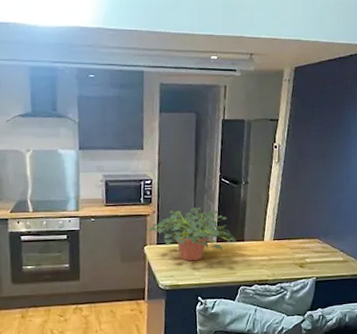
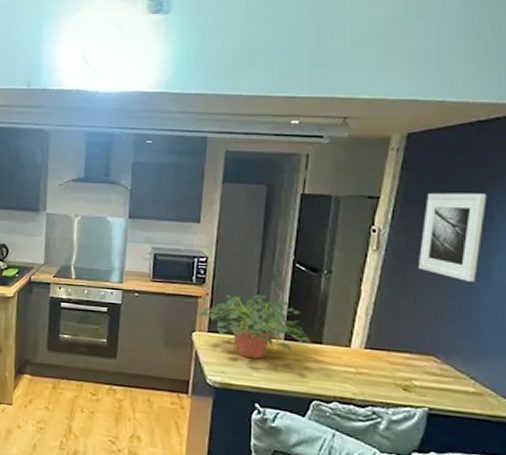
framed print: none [306,113,347,181] -> present [419,192,487,282]

